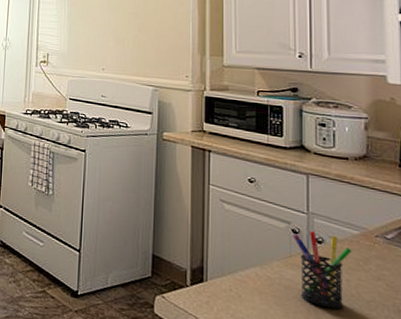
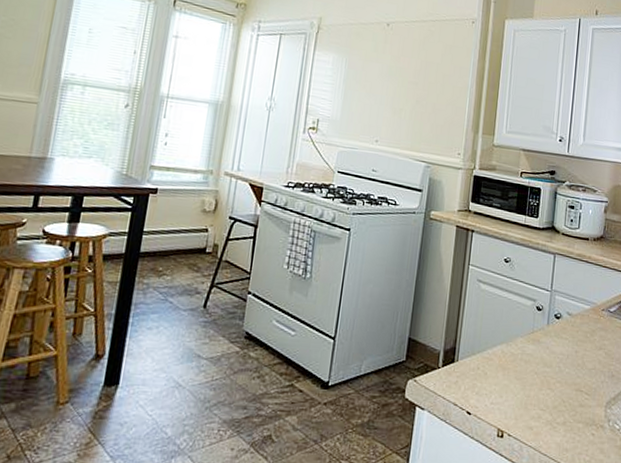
pen holder: present [292,231,352,309] -> none [536,307,583,379]

